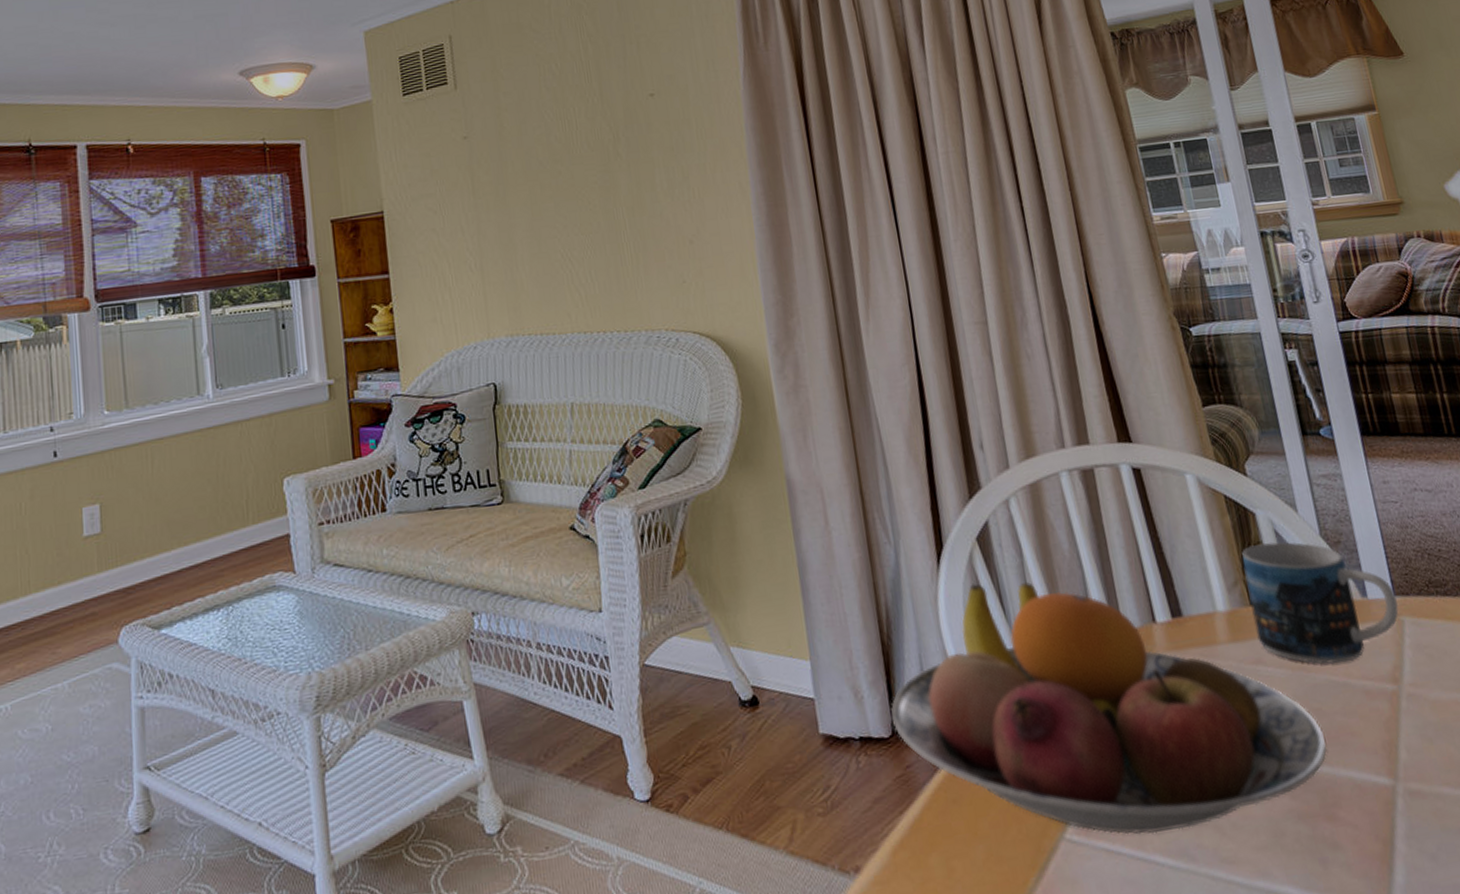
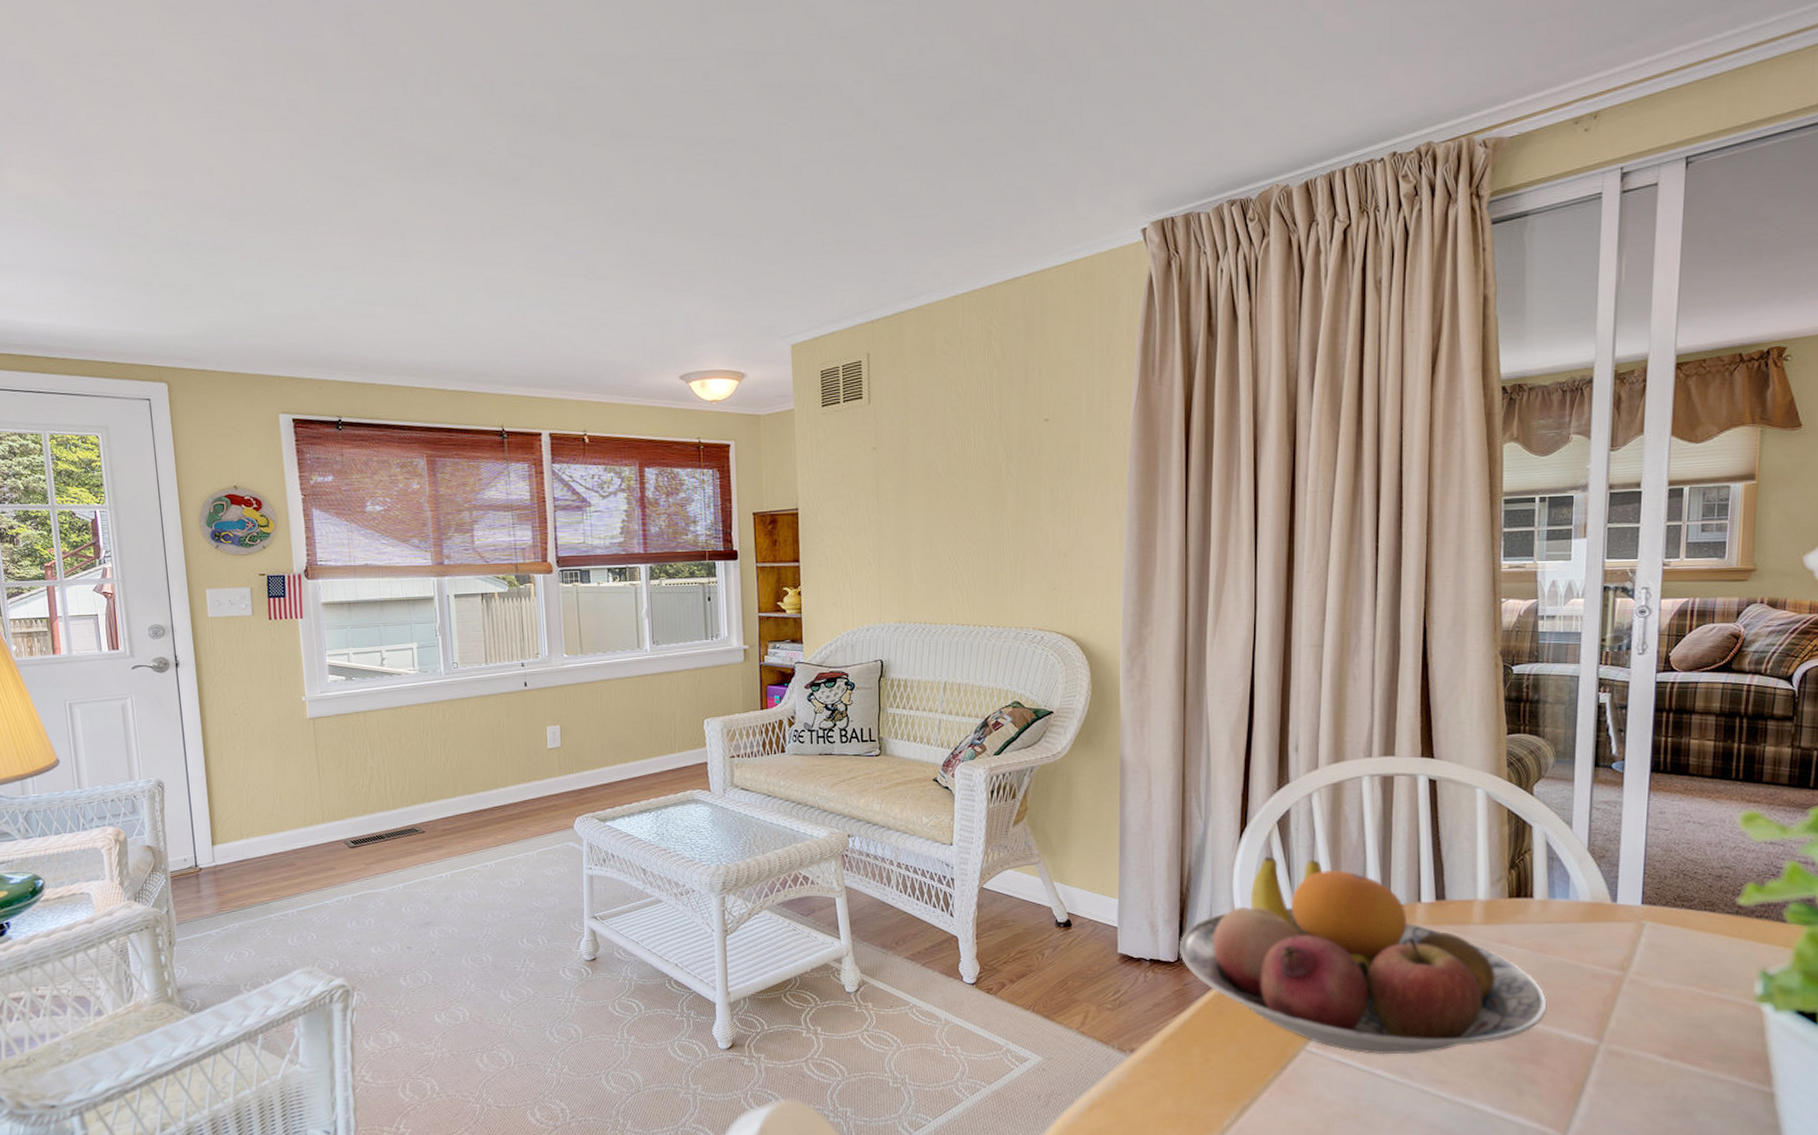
mug: present [1242,542,1399,664] -> none [1508,851,1644,950]

